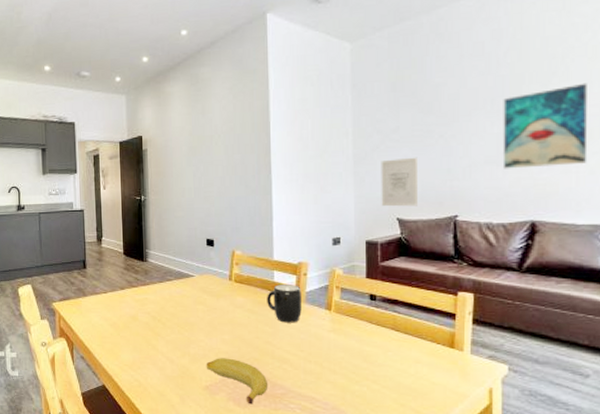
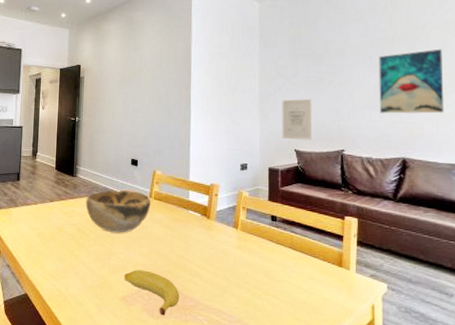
decorative bowl: none [159,274,232,320] -> present [86,190,151,233]
mug: present [267,285,302,323] -> none [182,203,213,239]

